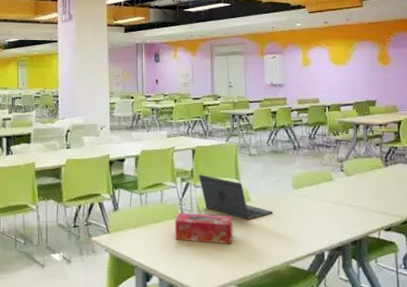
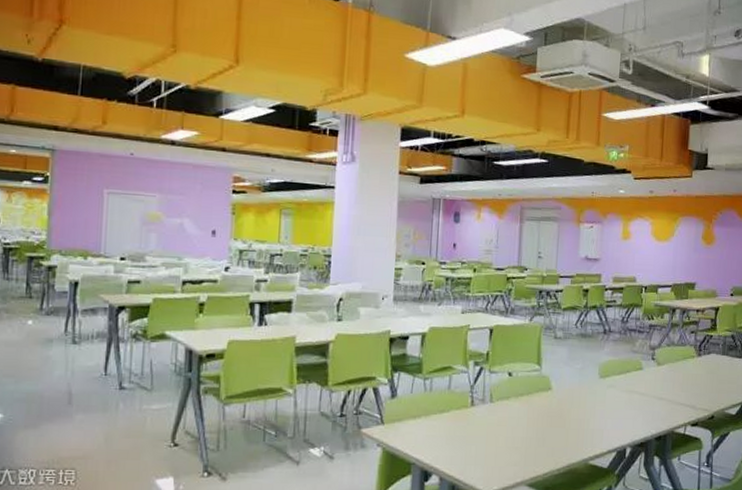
tissue box: present [174,213,233,245] -> none [461,402,530,439]
laptop: present [199,174,273,220] -> none [495,357,576,412]

